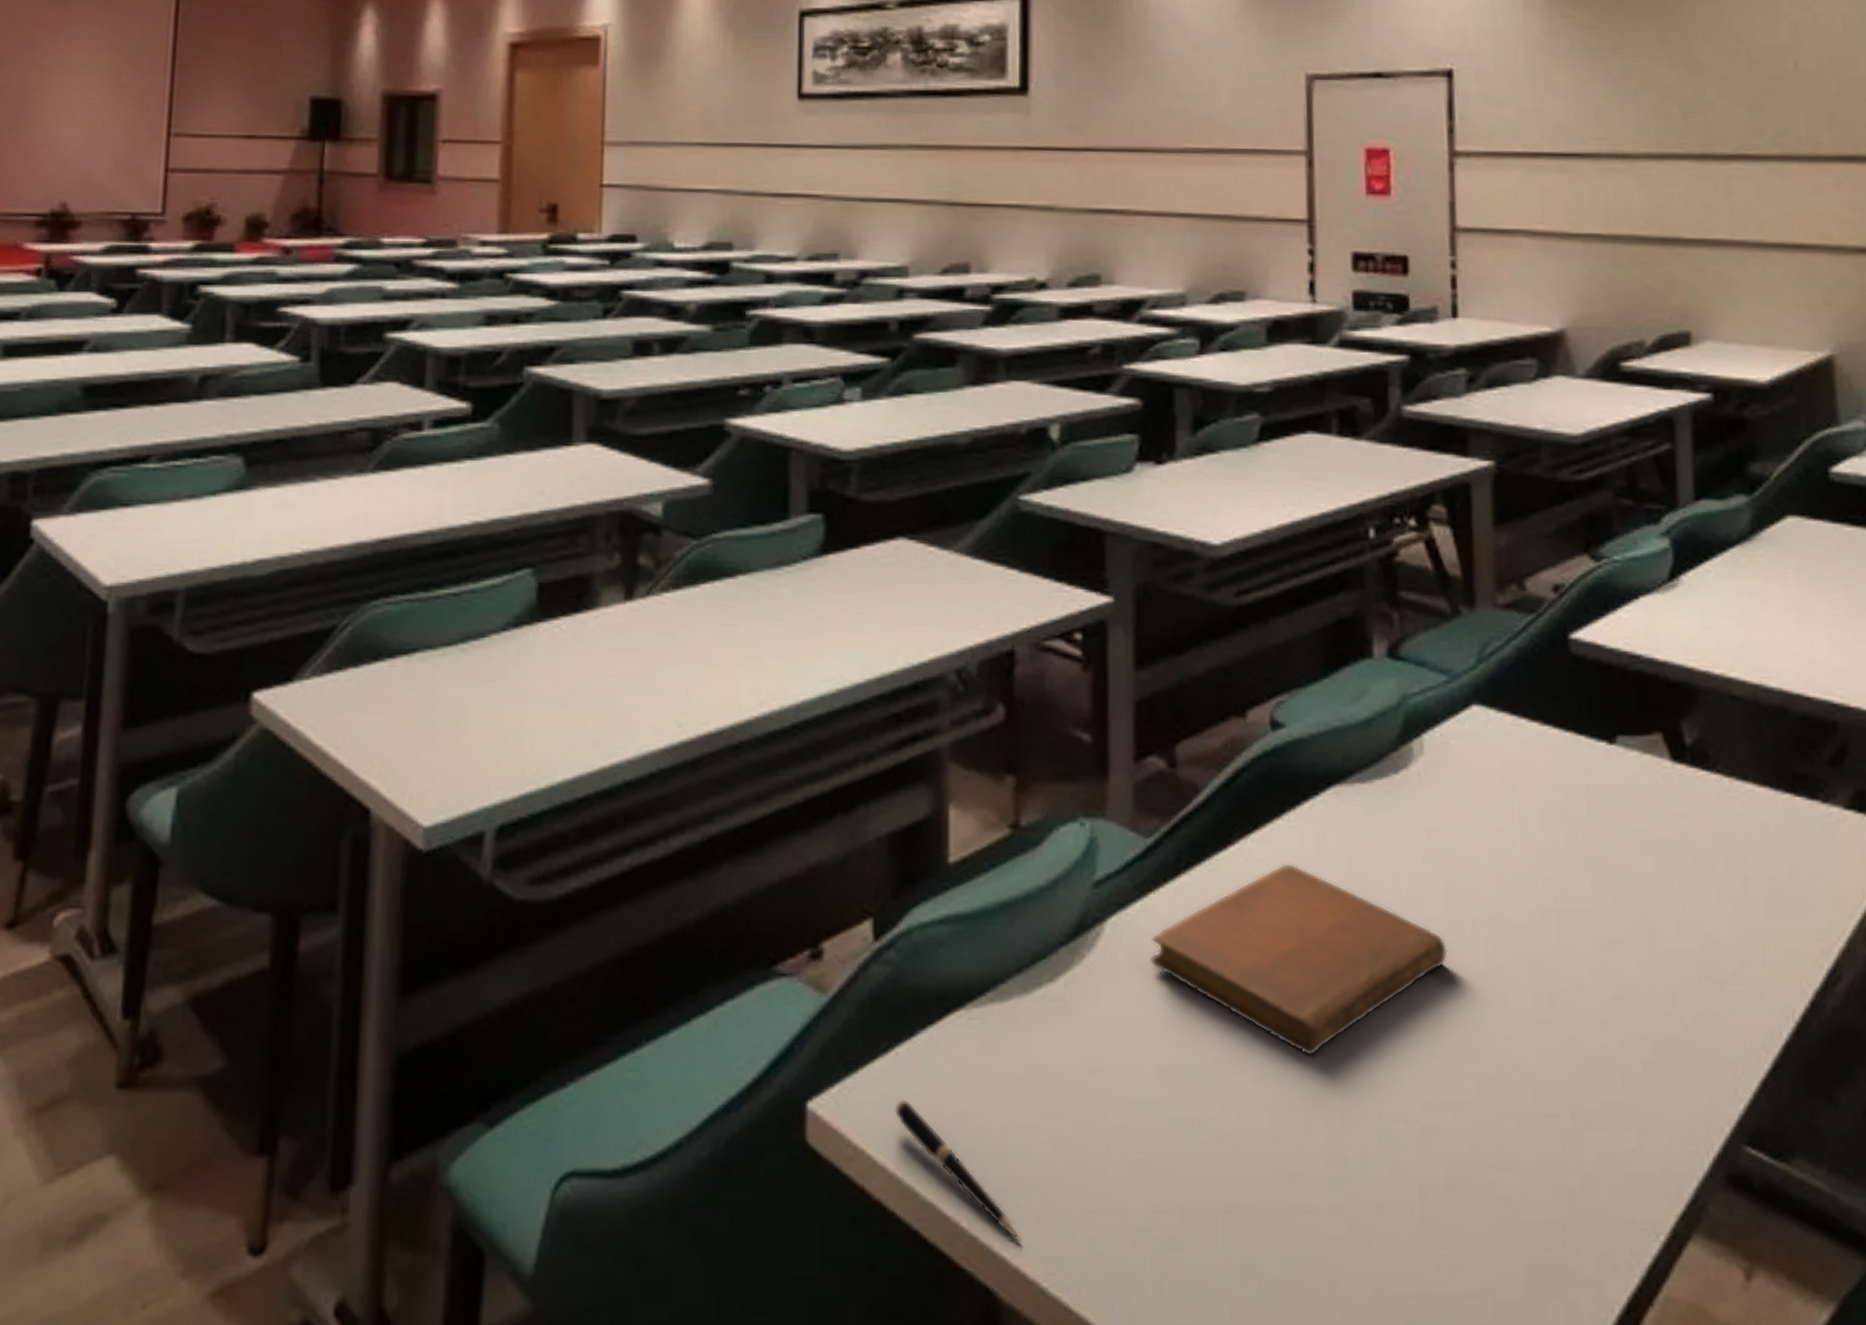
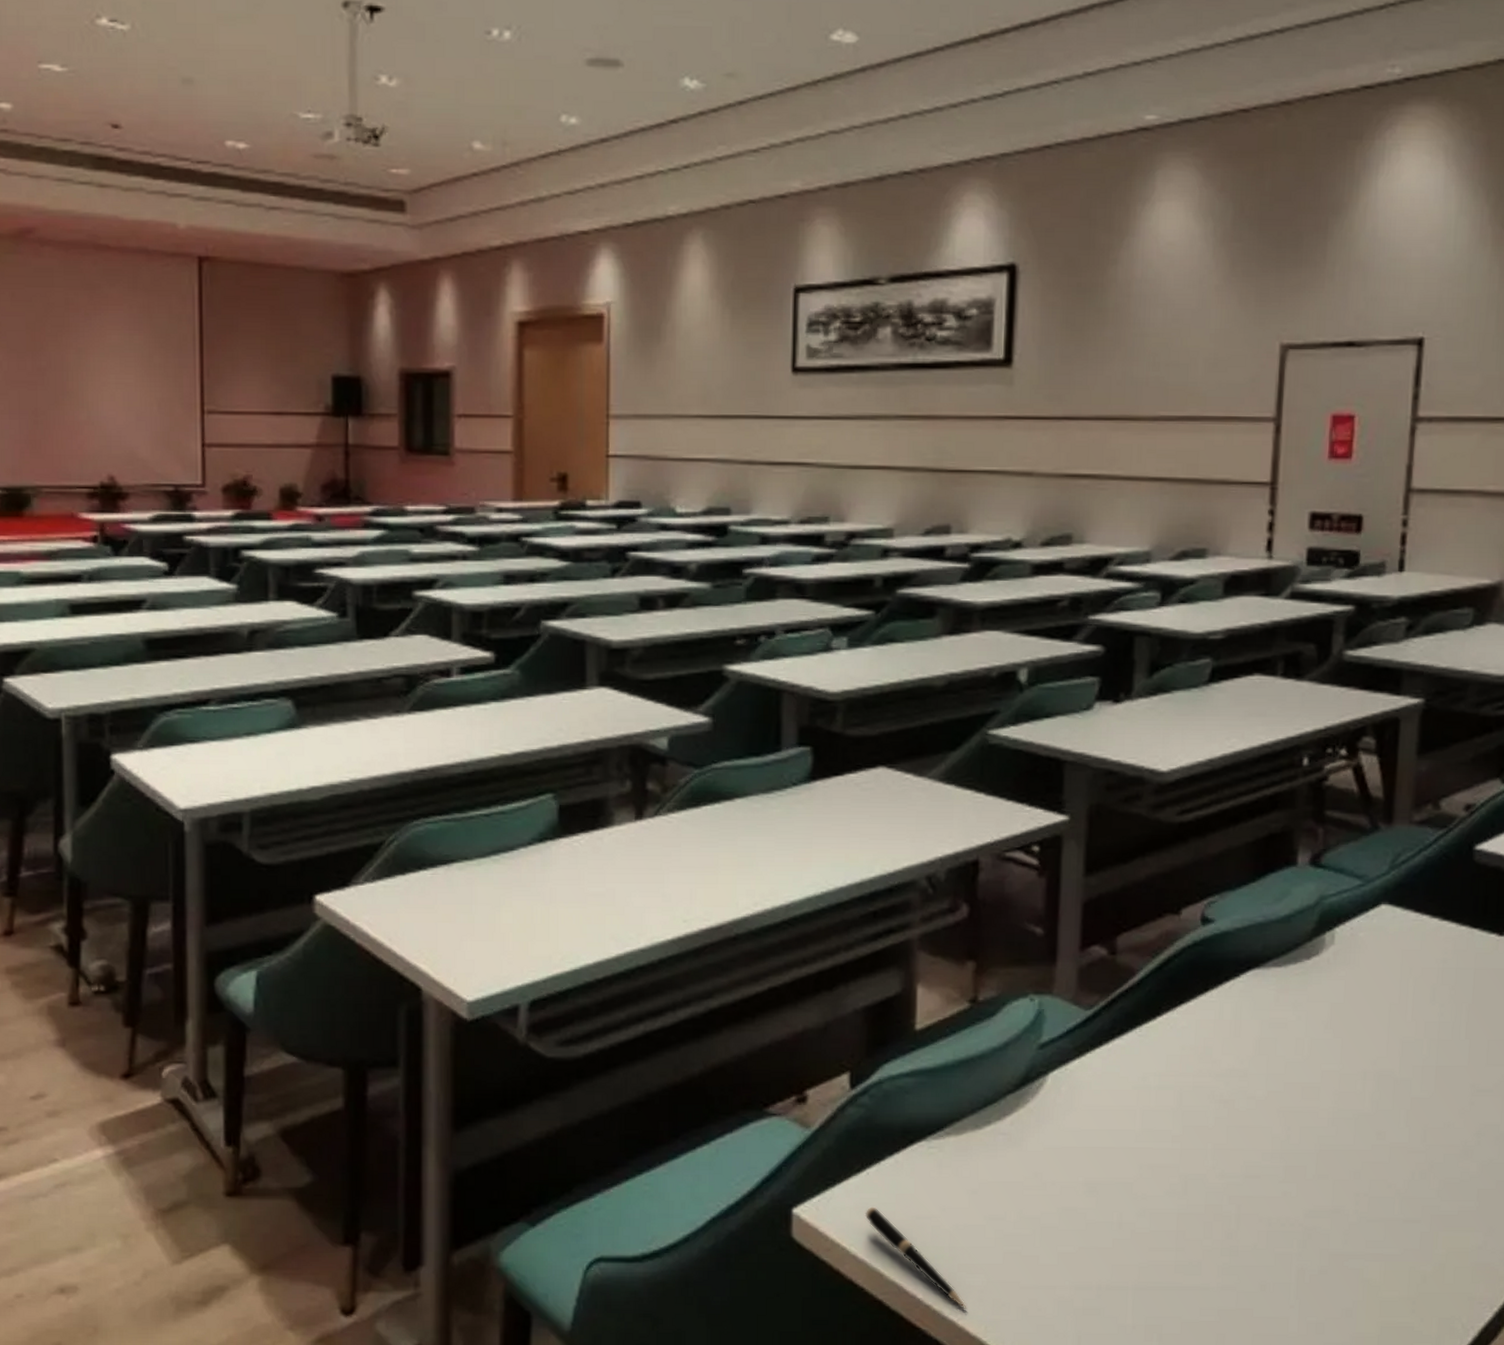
notebook: present [1150,862,1448,1056] -> none [1084,1029,1339,1176]

